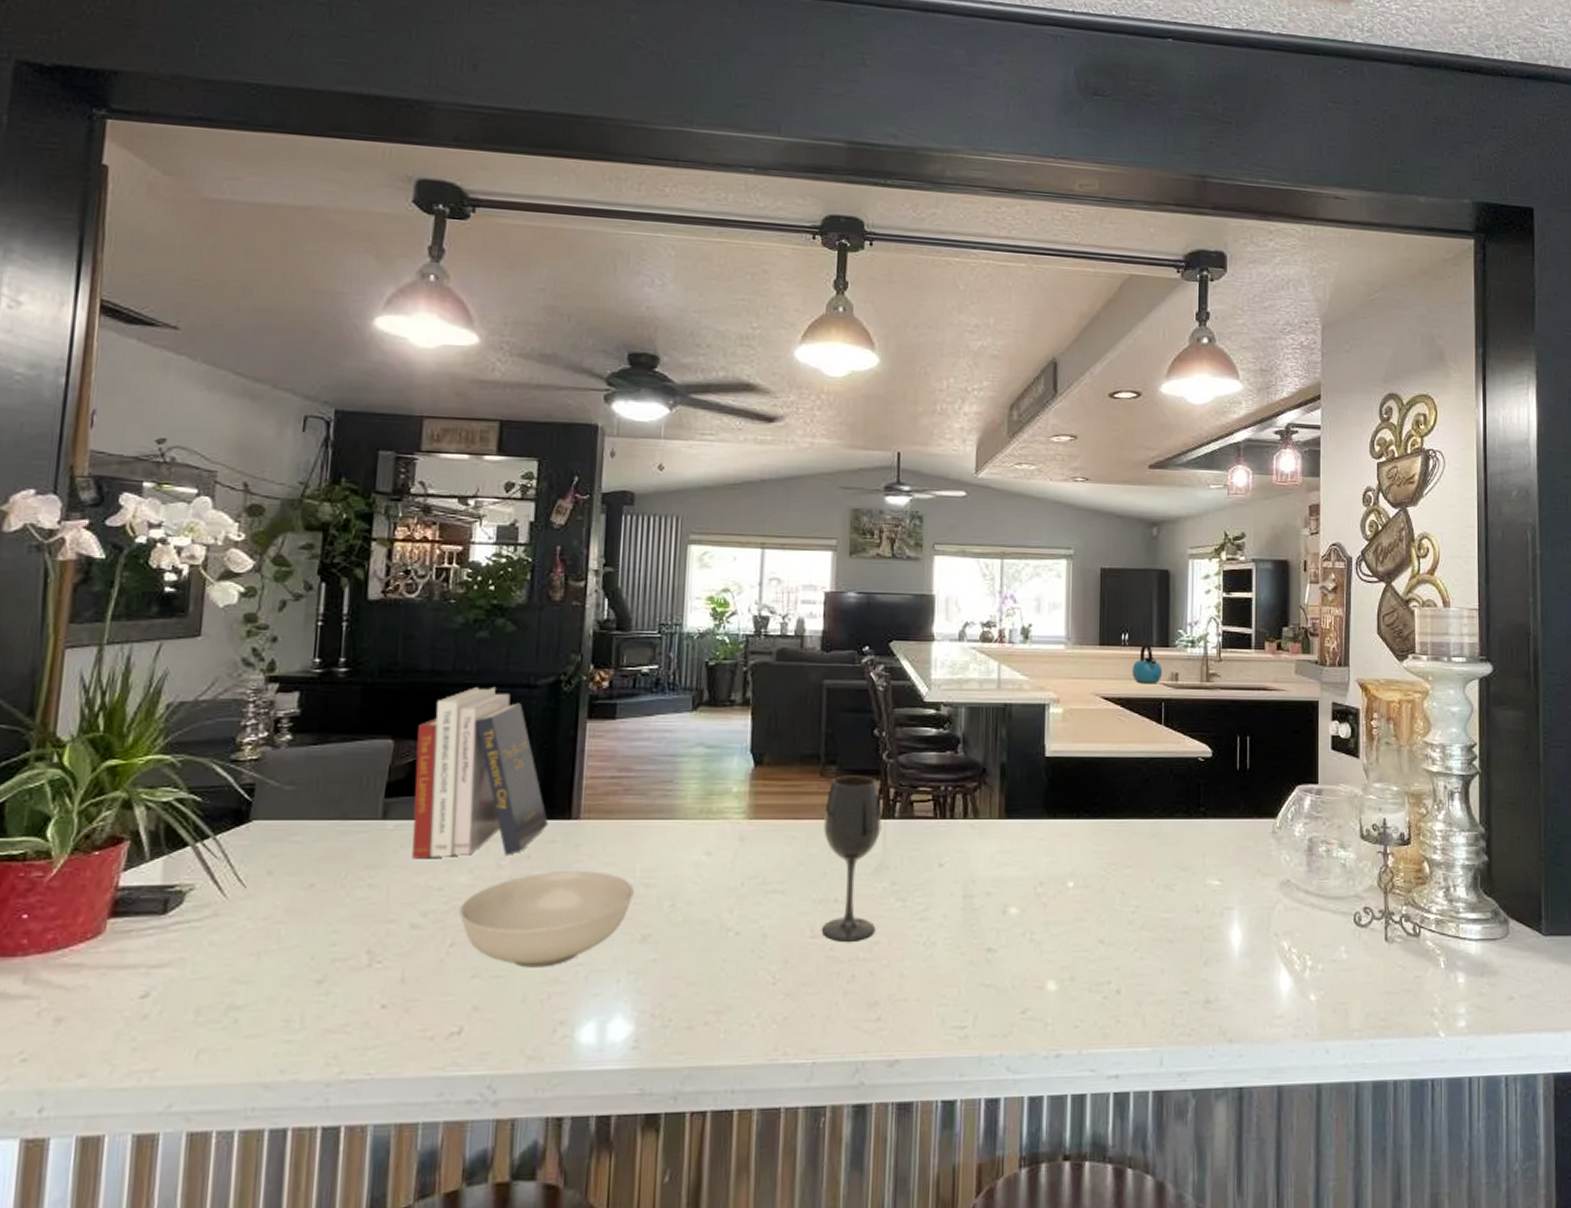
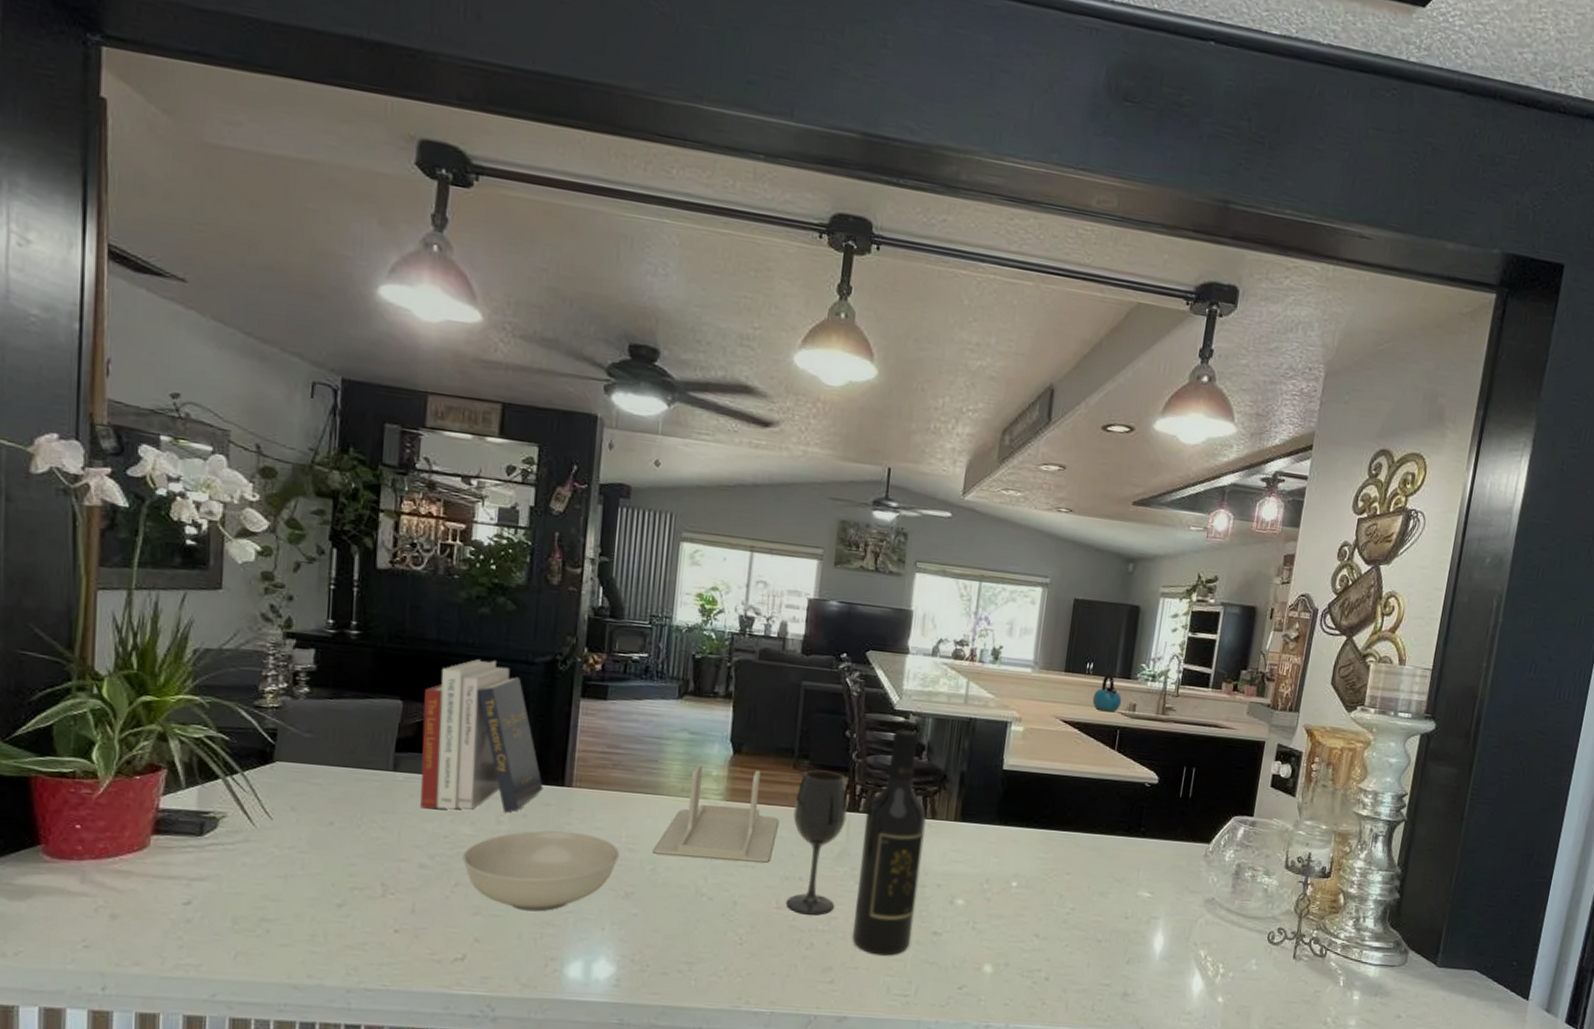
napkin holder: none [671,781,808,887] -> present [652,764,779,863]
wine bottle: none [898,722,969,982] -> present [853,729,927,956]

